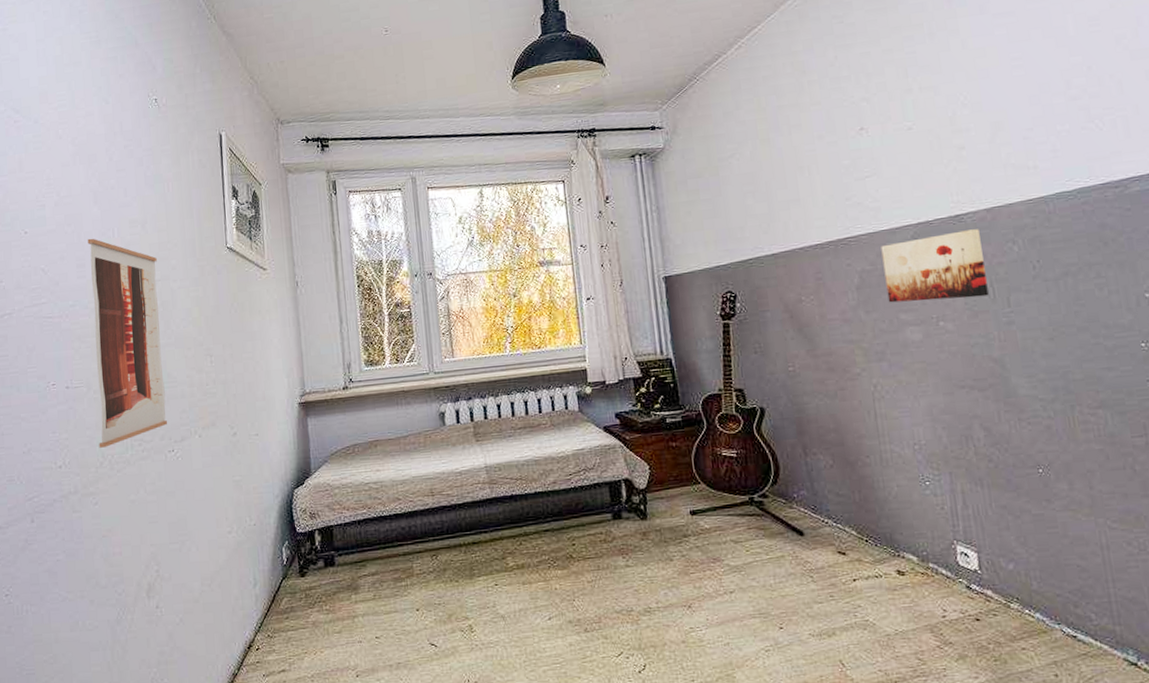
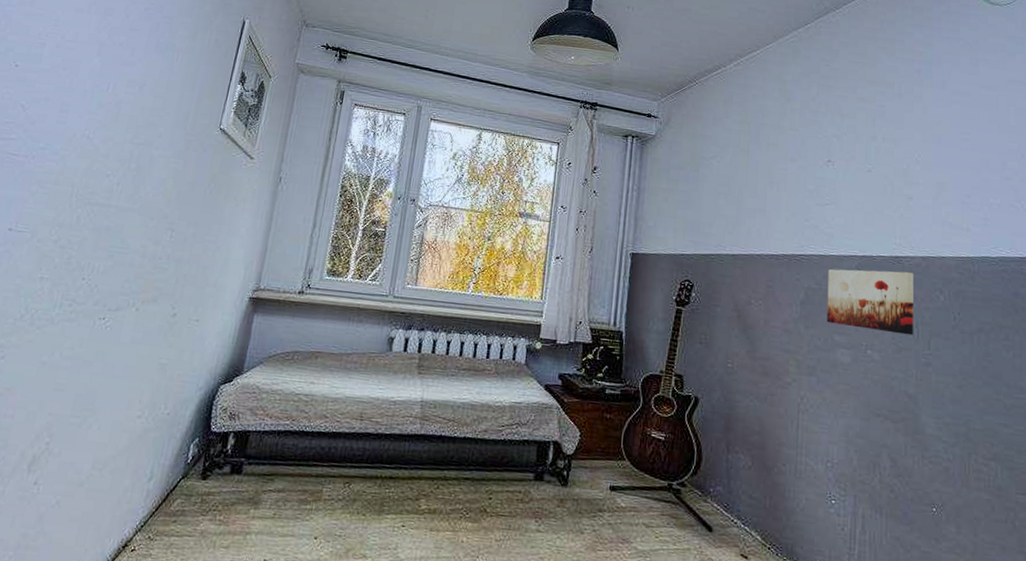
wall art: present [87,238,168,448] -> none [25,86,146,300]

